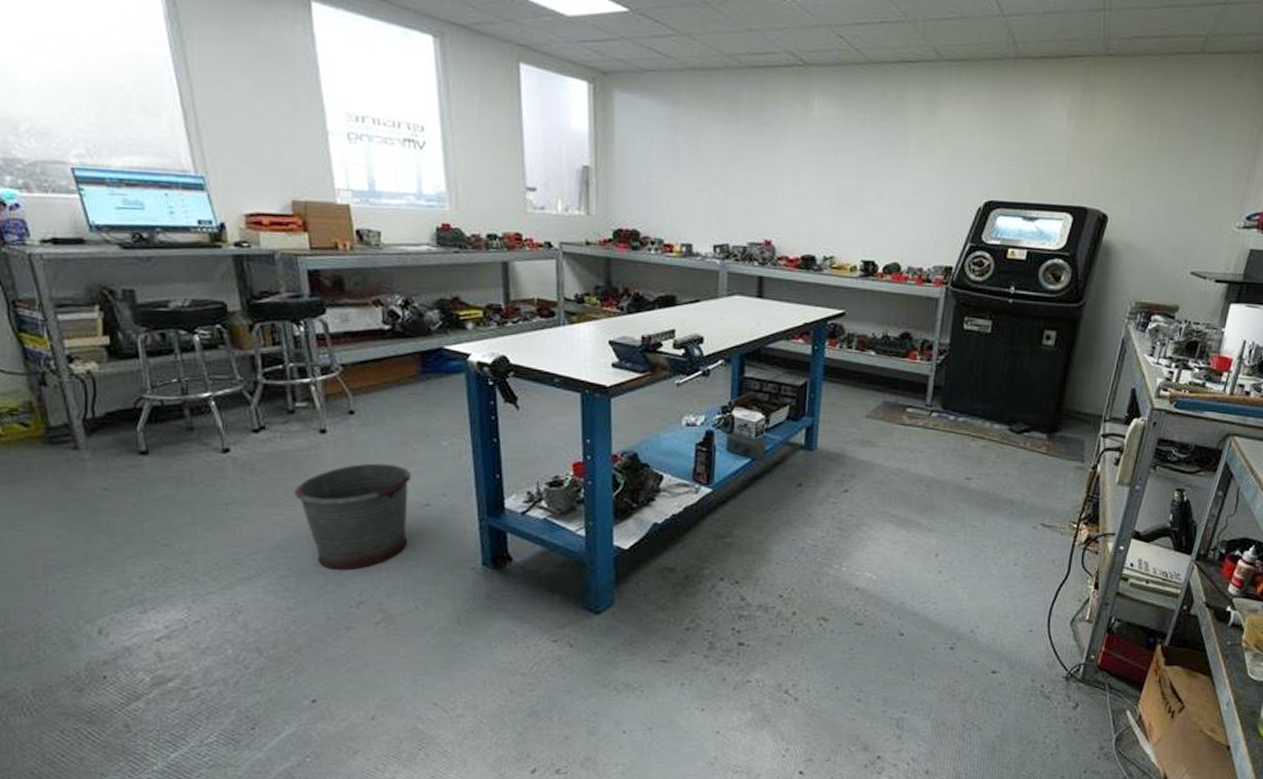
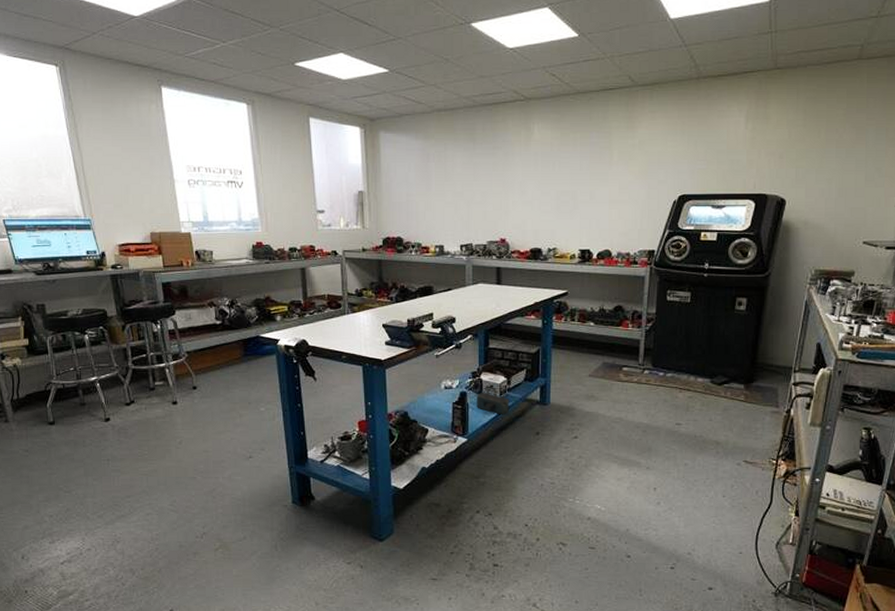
bucket: present [295,463,411,570] -> none [155,426,239,508]

